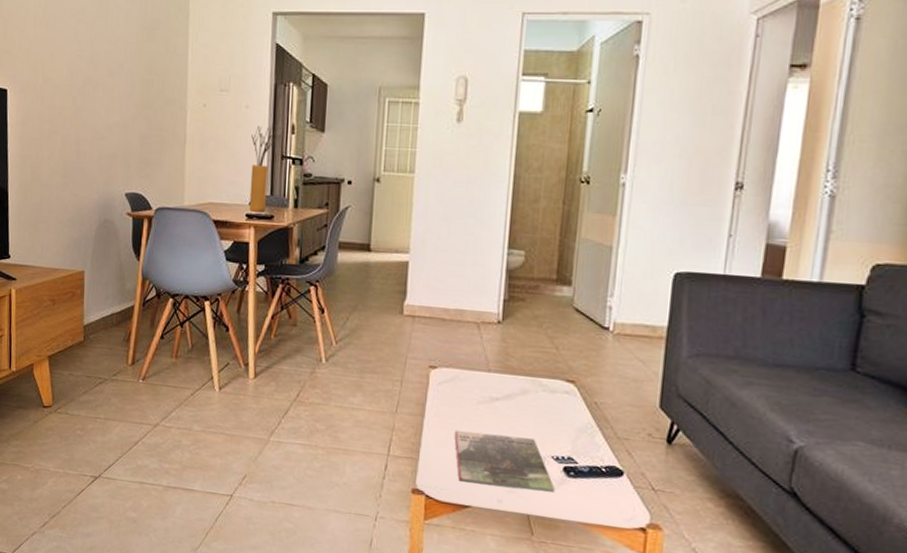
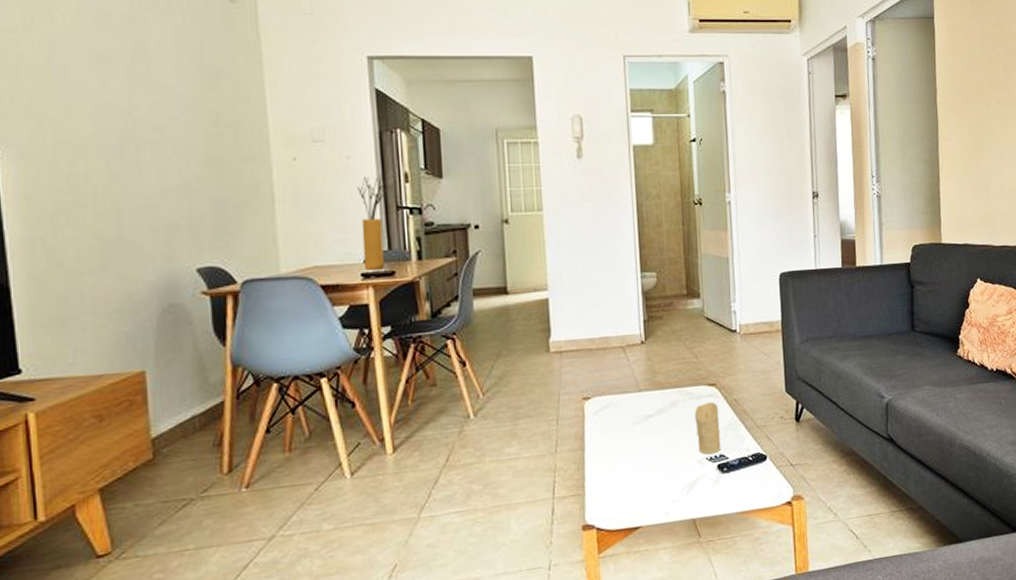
magazine: present [454,430,555,493] -> none [616,446,713,505]
candle: none [544,399,575,455] -> present [694,402,721,455]

